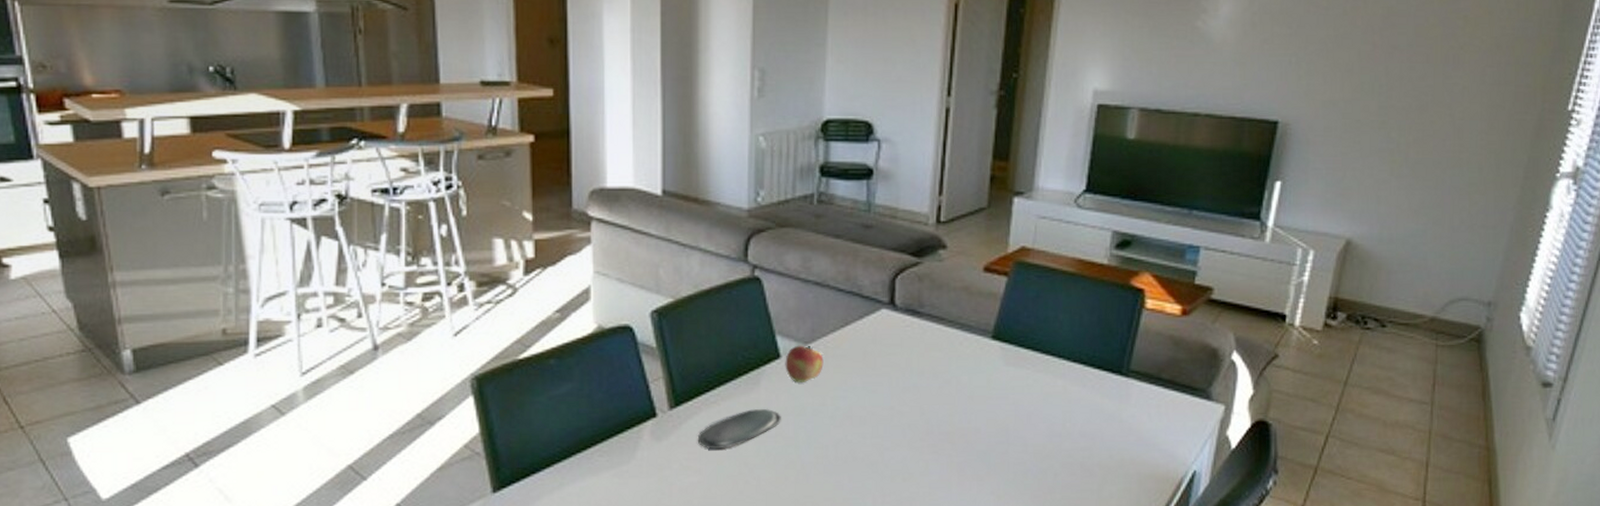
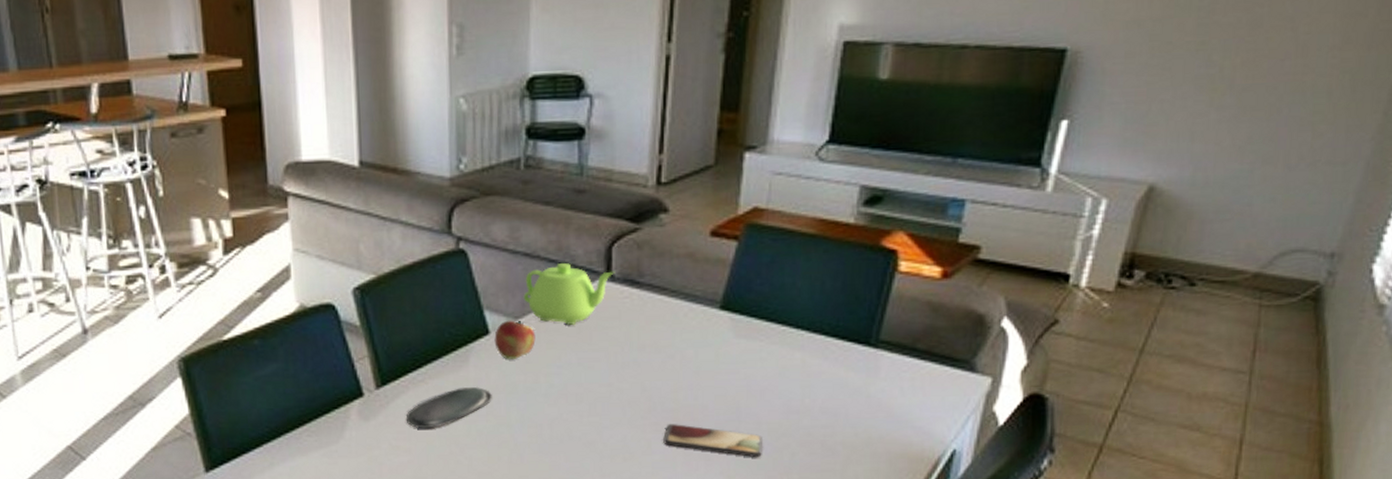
teapot: none [813,291,898,351] -> present [523,262,615,325]
smartphone: none [940,446,1030,478] -> present [663,424,763,458]

